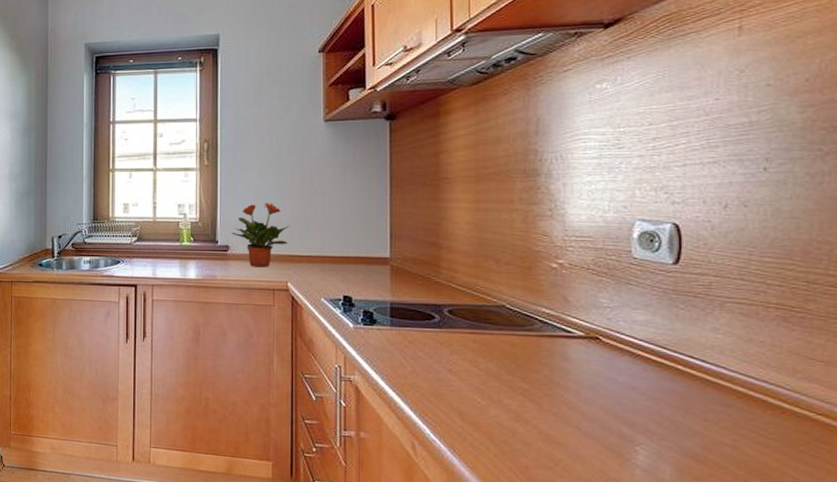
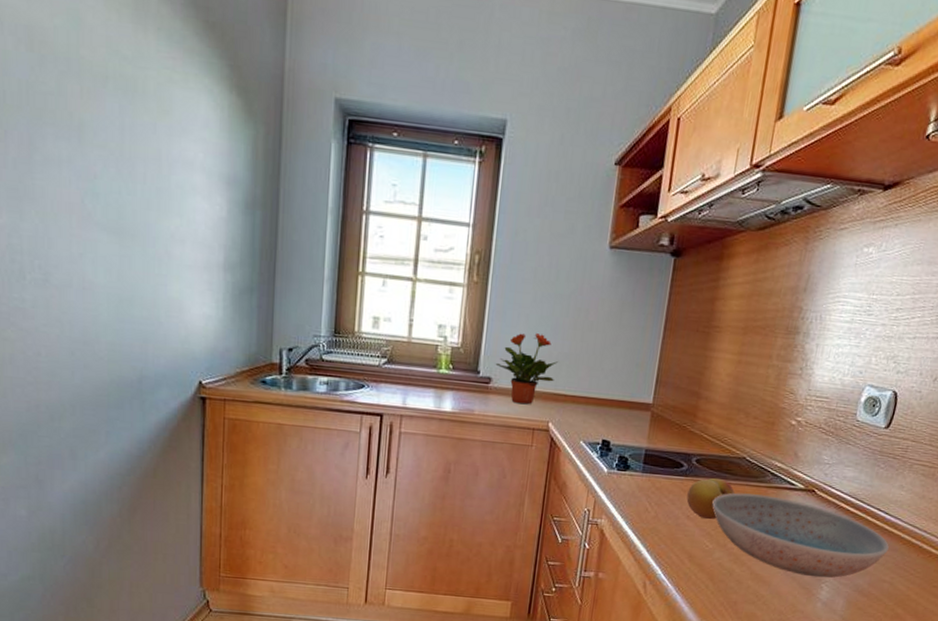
fruit: none [445,328,501,374] -> present [686,477,735,520]
dish: none [476,343,718,440] -> present [712,492,889,578]

